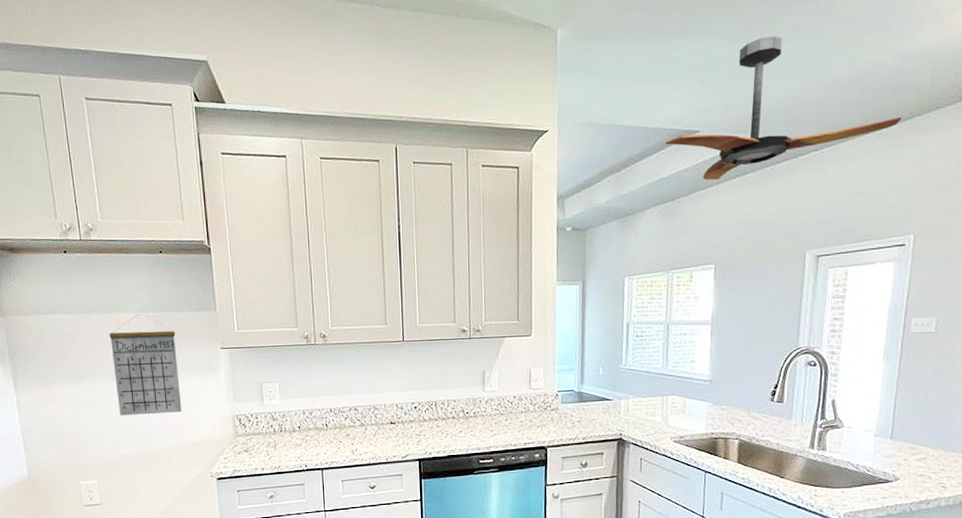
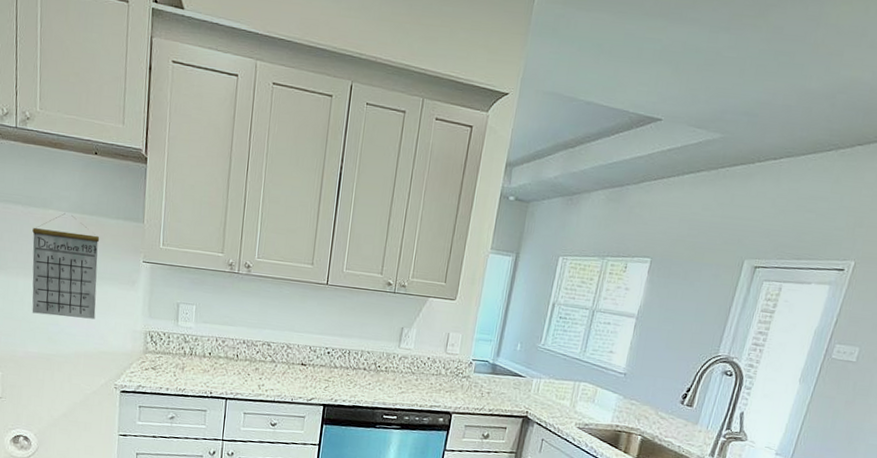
ceiling fan: present [665,36,902,180] -> none [625,32,868,173]

